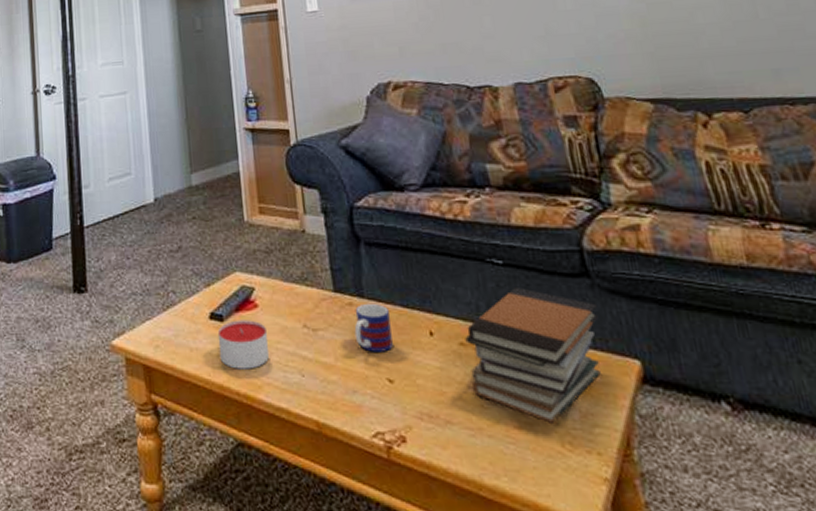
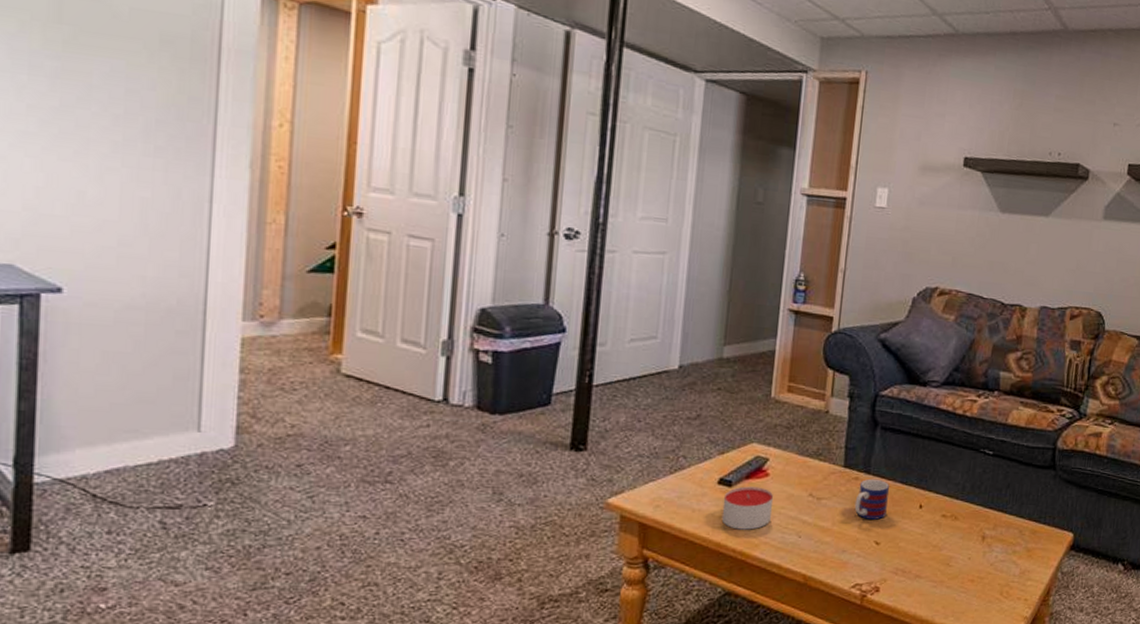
book stack: present [465,288,601,425] -> none [944,474,1054,579]

